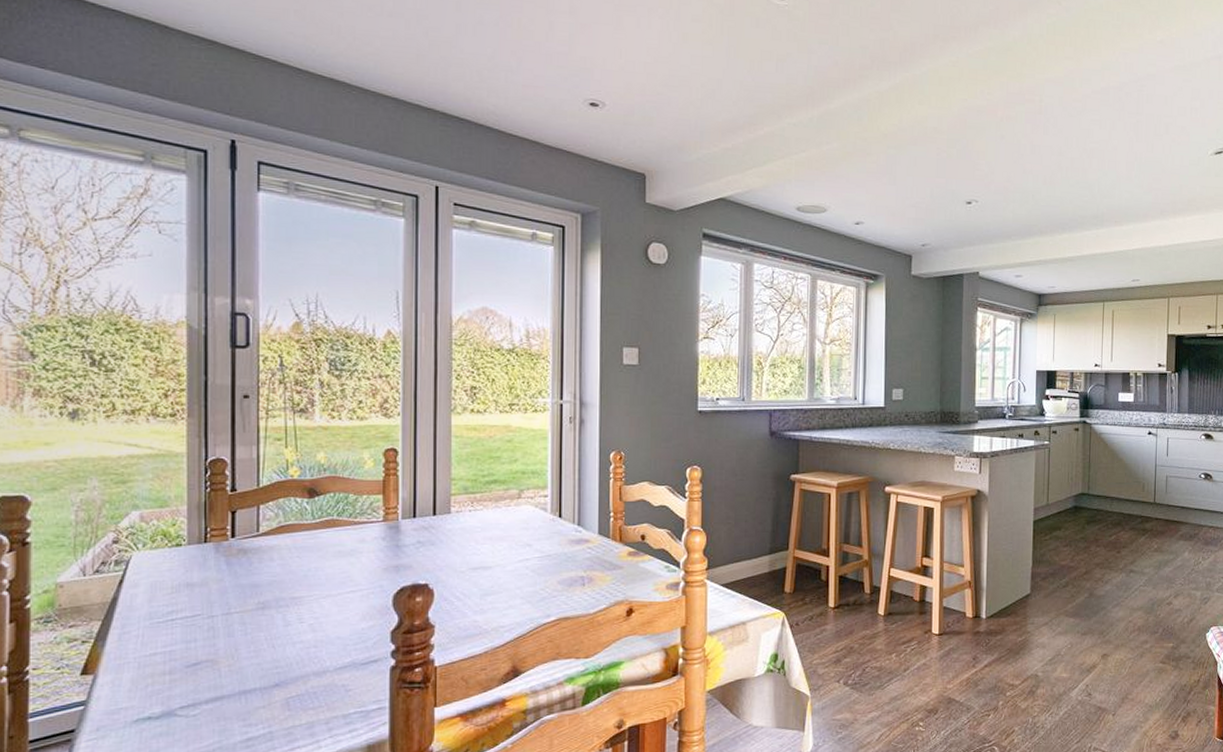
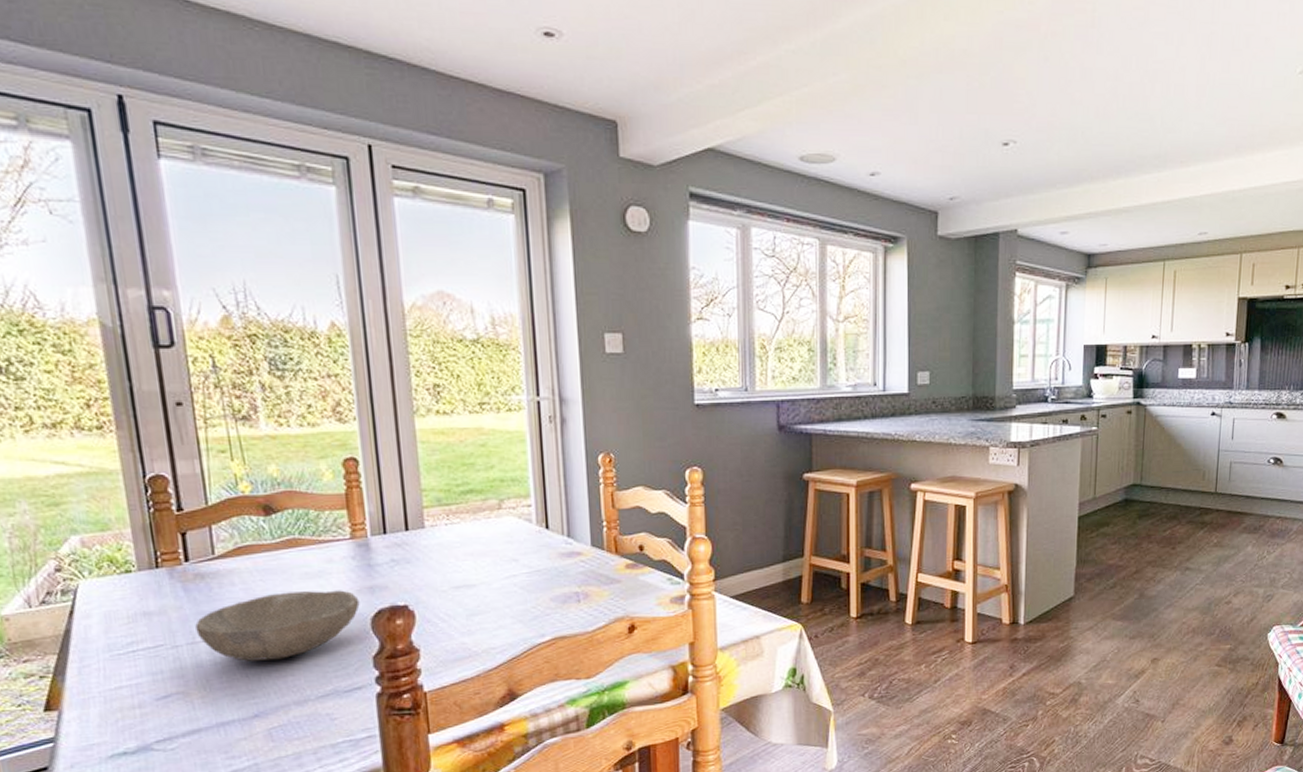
bowl: none [232,568,385,632] -> present [195,590,360,661]

